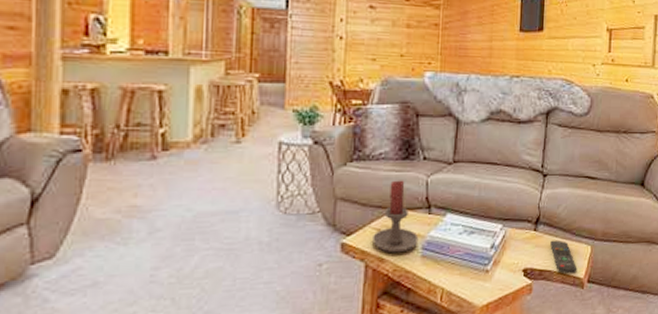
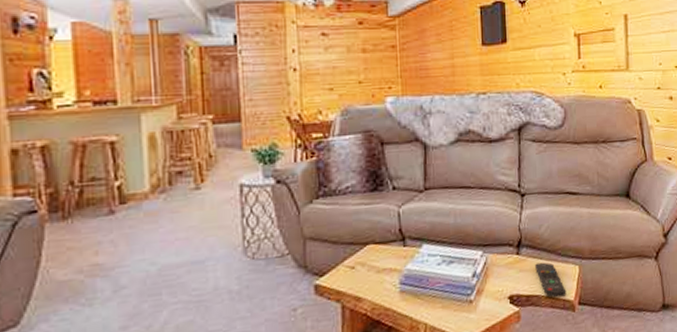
candle holder: present [373,180,419,253] -> none [347,213,396,291]

